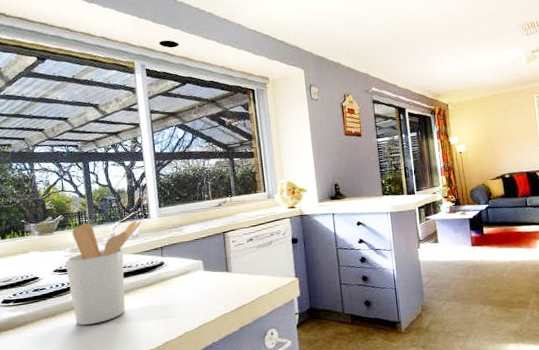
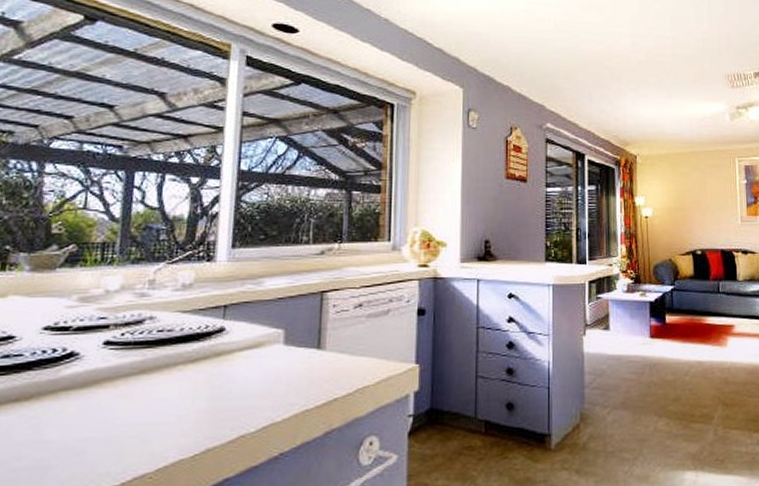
utensil holder: present [65,220,142,325] -> none [63,260,202,416]

